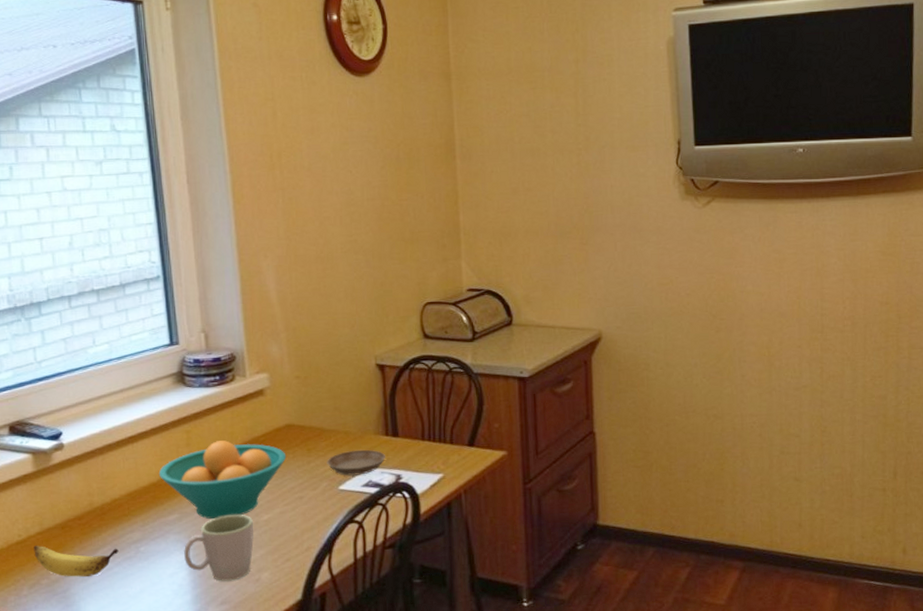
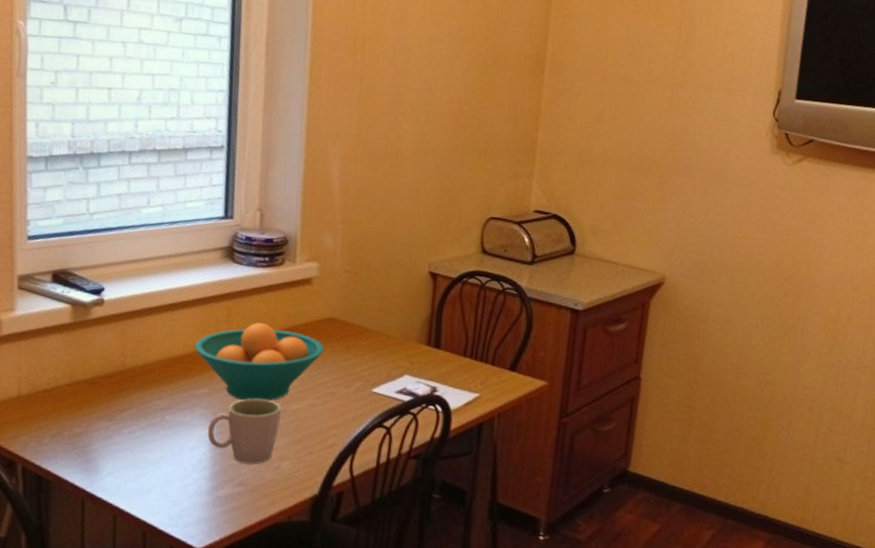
banana: present [34,545,119,577] -> none [60,395,144,436]
saucer: present [327,449,385,476] -> none [364,355,424,381]

